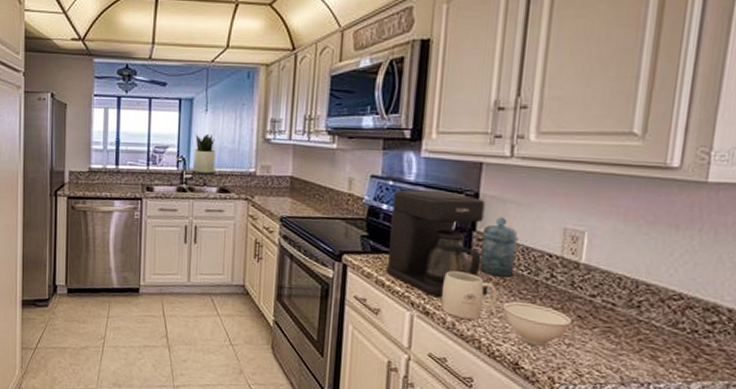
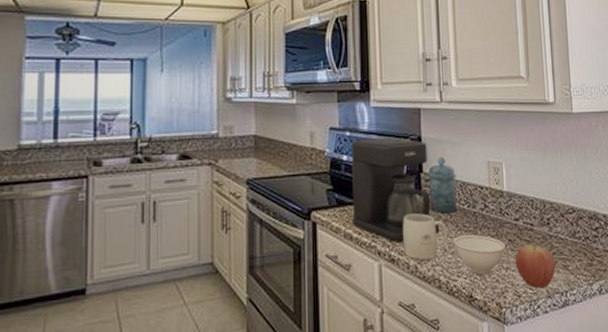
planter: present [191,133,218,174] -> none [146,95,177,141]
fruit: none [581,325,640,374] -> present [515,244,556,289]

